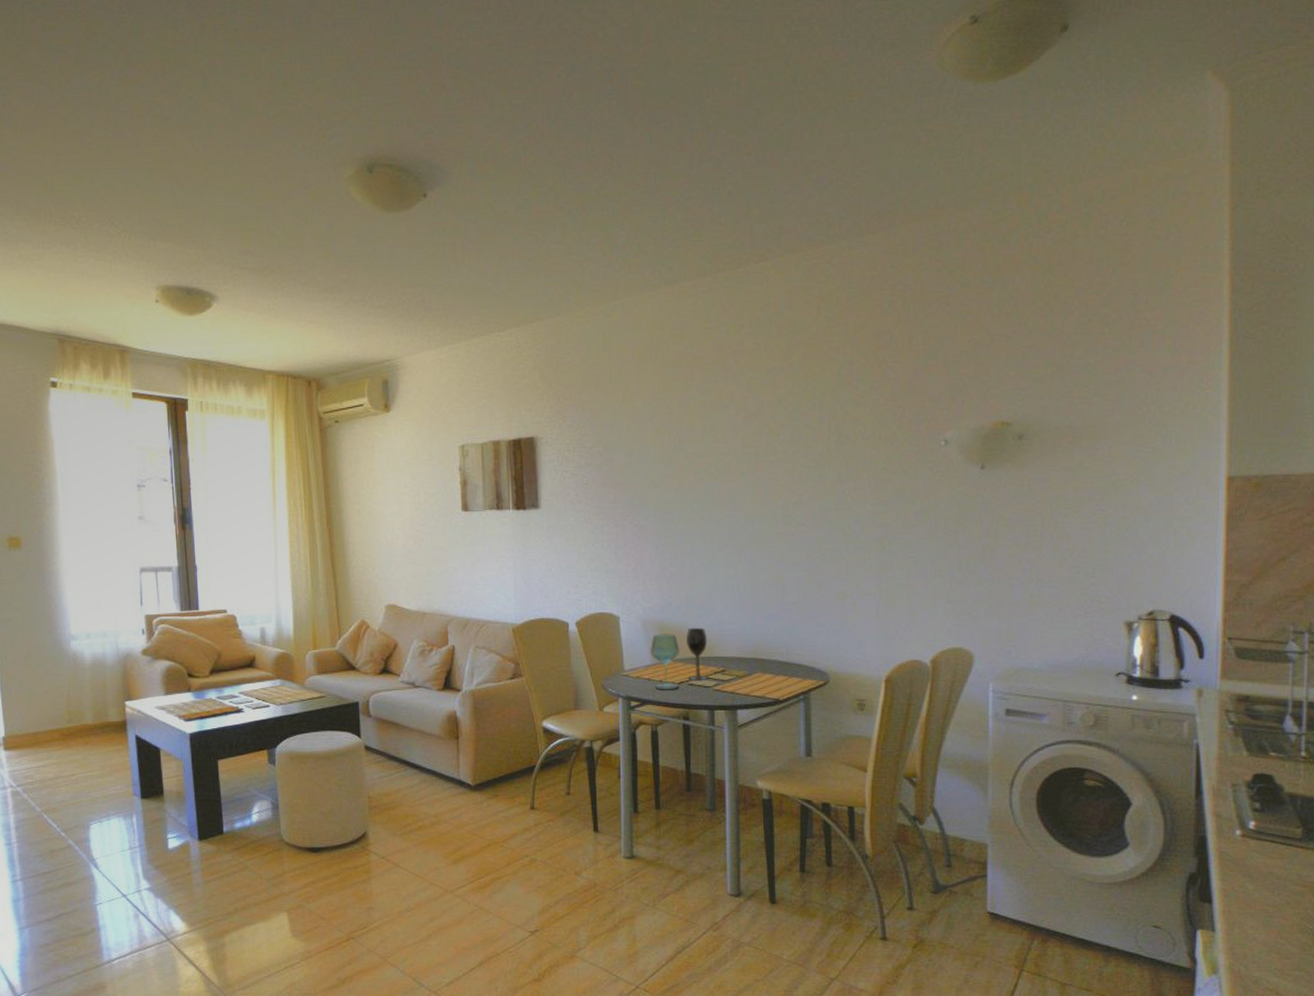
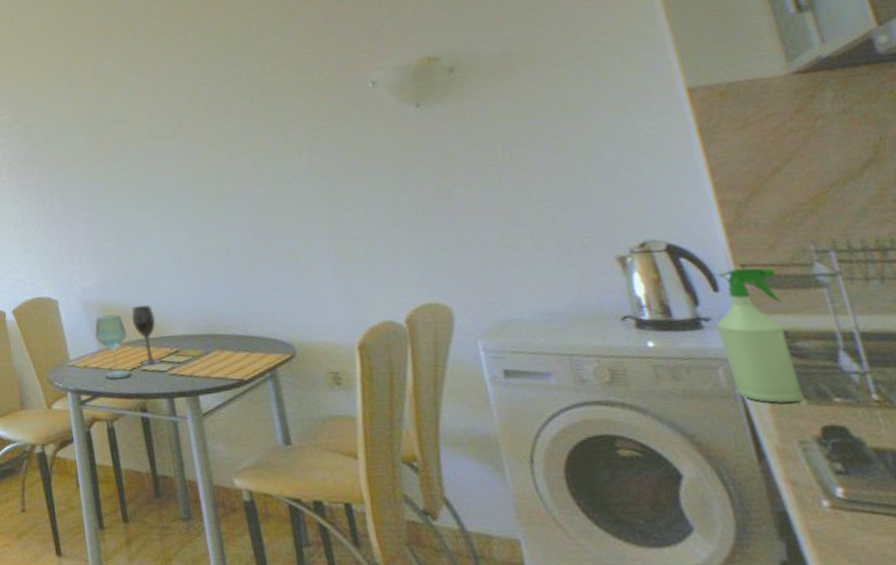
spray bottle: none [1192,641,1254,754] -> present [714,267,804,404]

